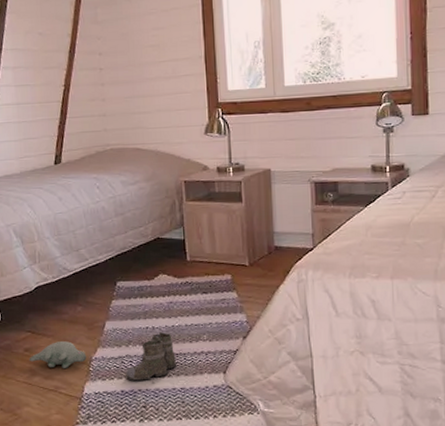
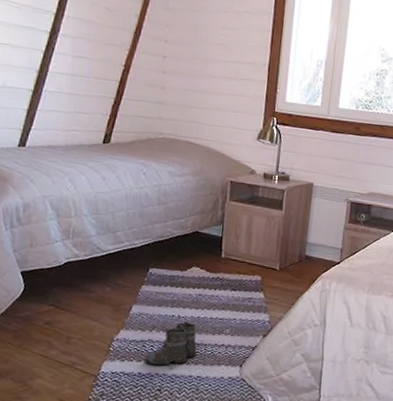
plush toy: present [29,341,87,368] -> none [48,318,109,346]

